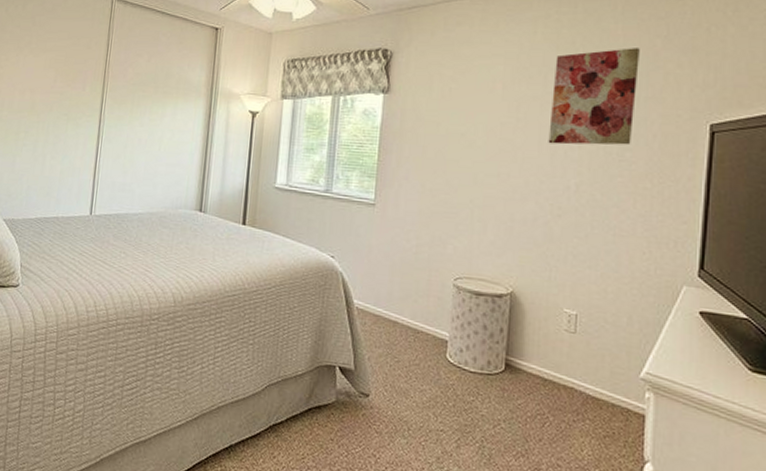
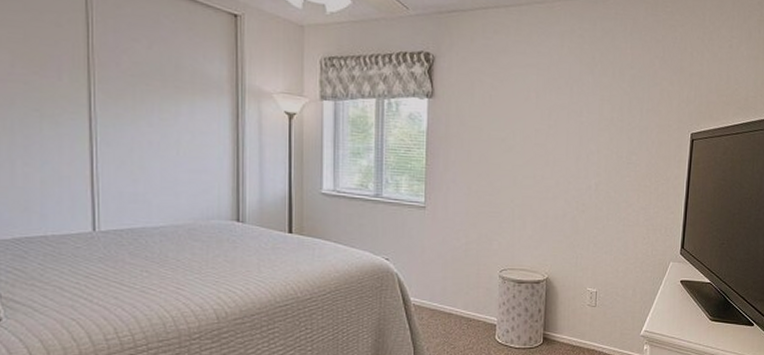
wall art: present [548,48,640,145] -> none [574,65,643,150]

